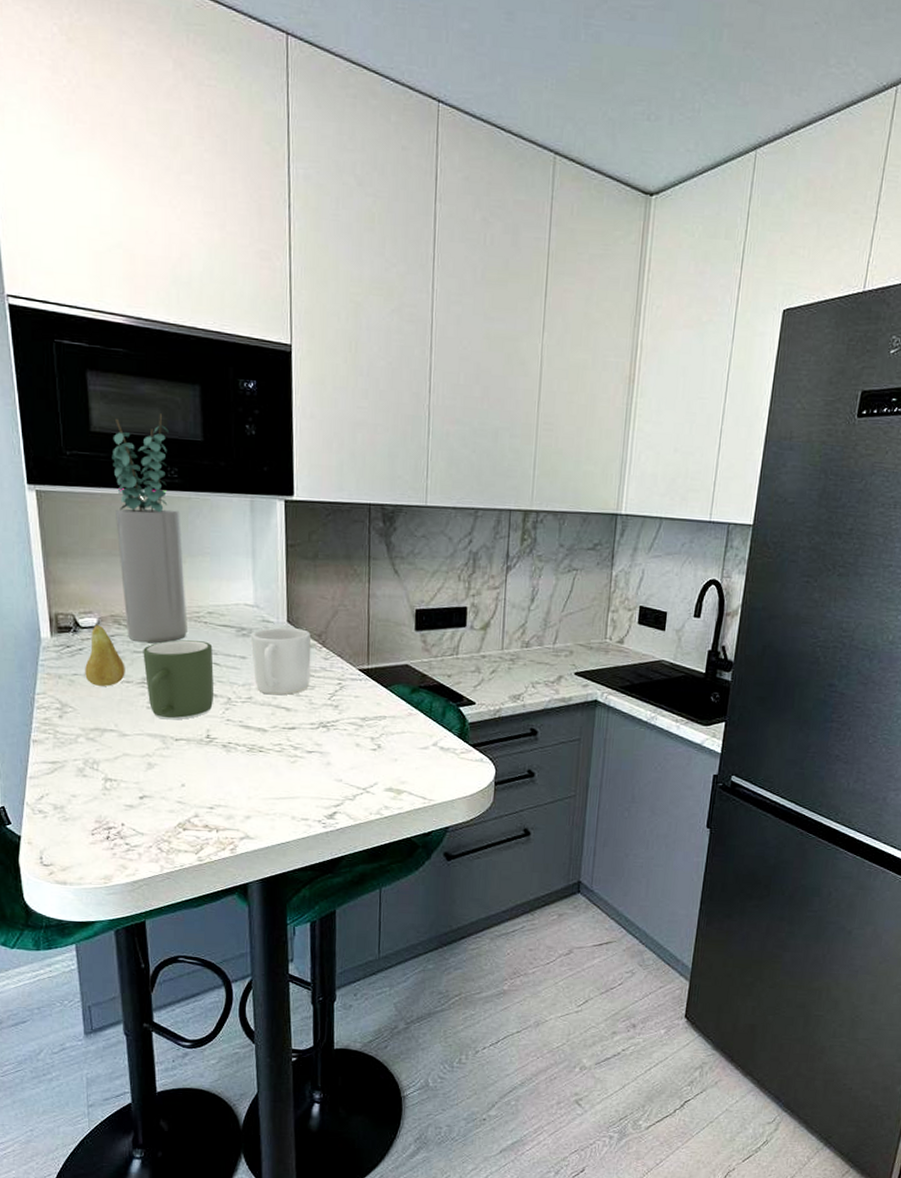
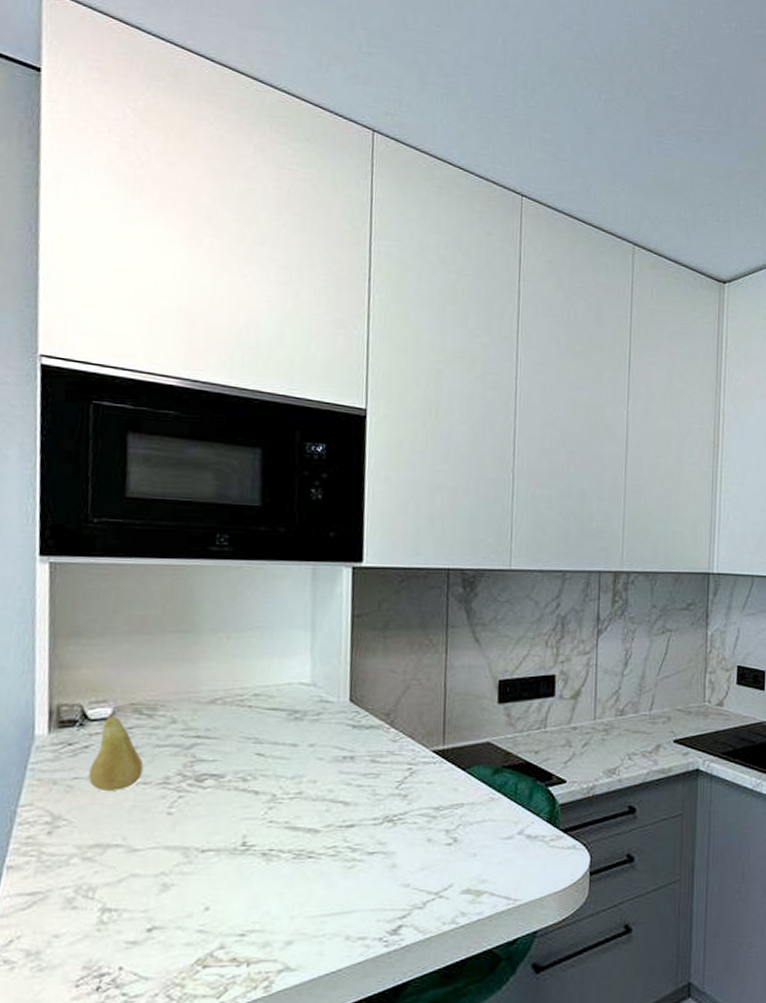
vase: present [111,414,187,643] -> none [147,478,228,734]
mug: present [143,640,214,720] -> none [167,728,257,827]
mug: present [250,627,312,695] -> none [304,708,378,788]

